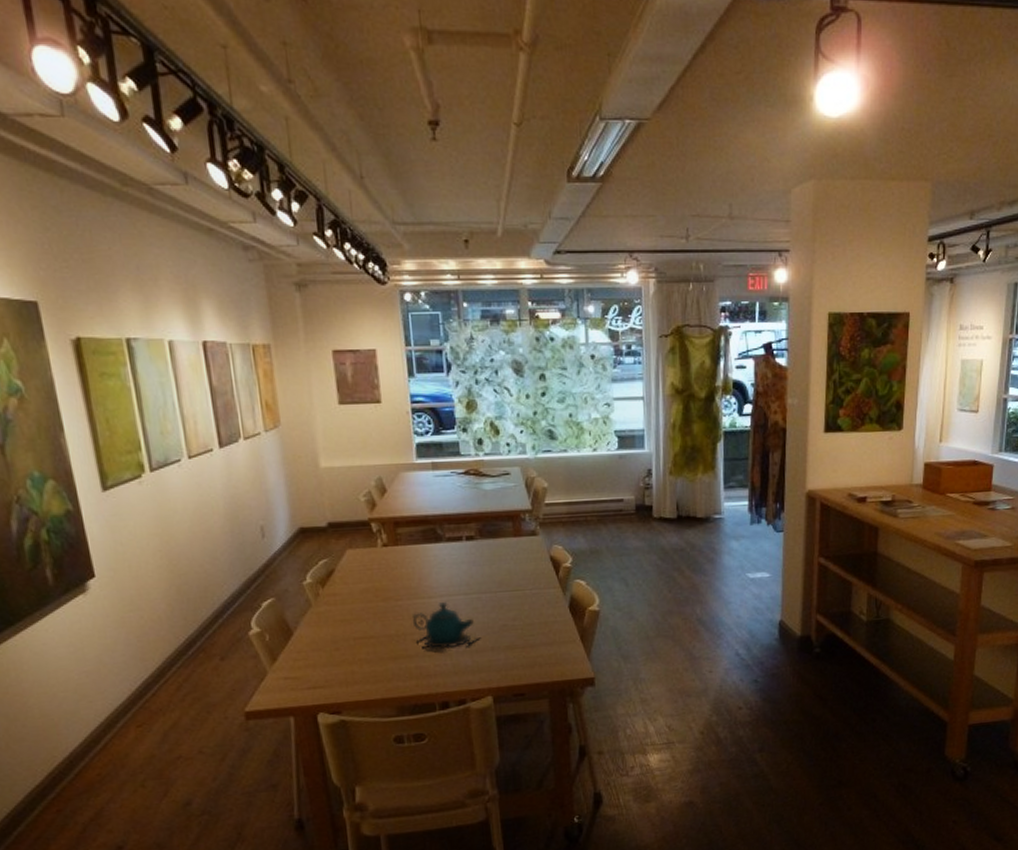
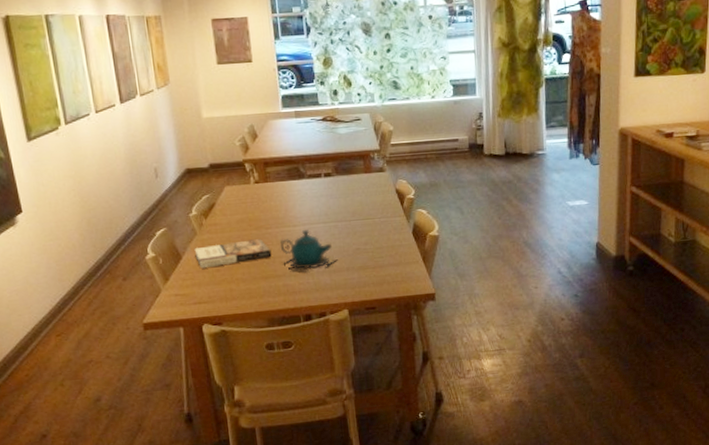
book: none [308,612,402,647] -> present [194,239,272,269]

